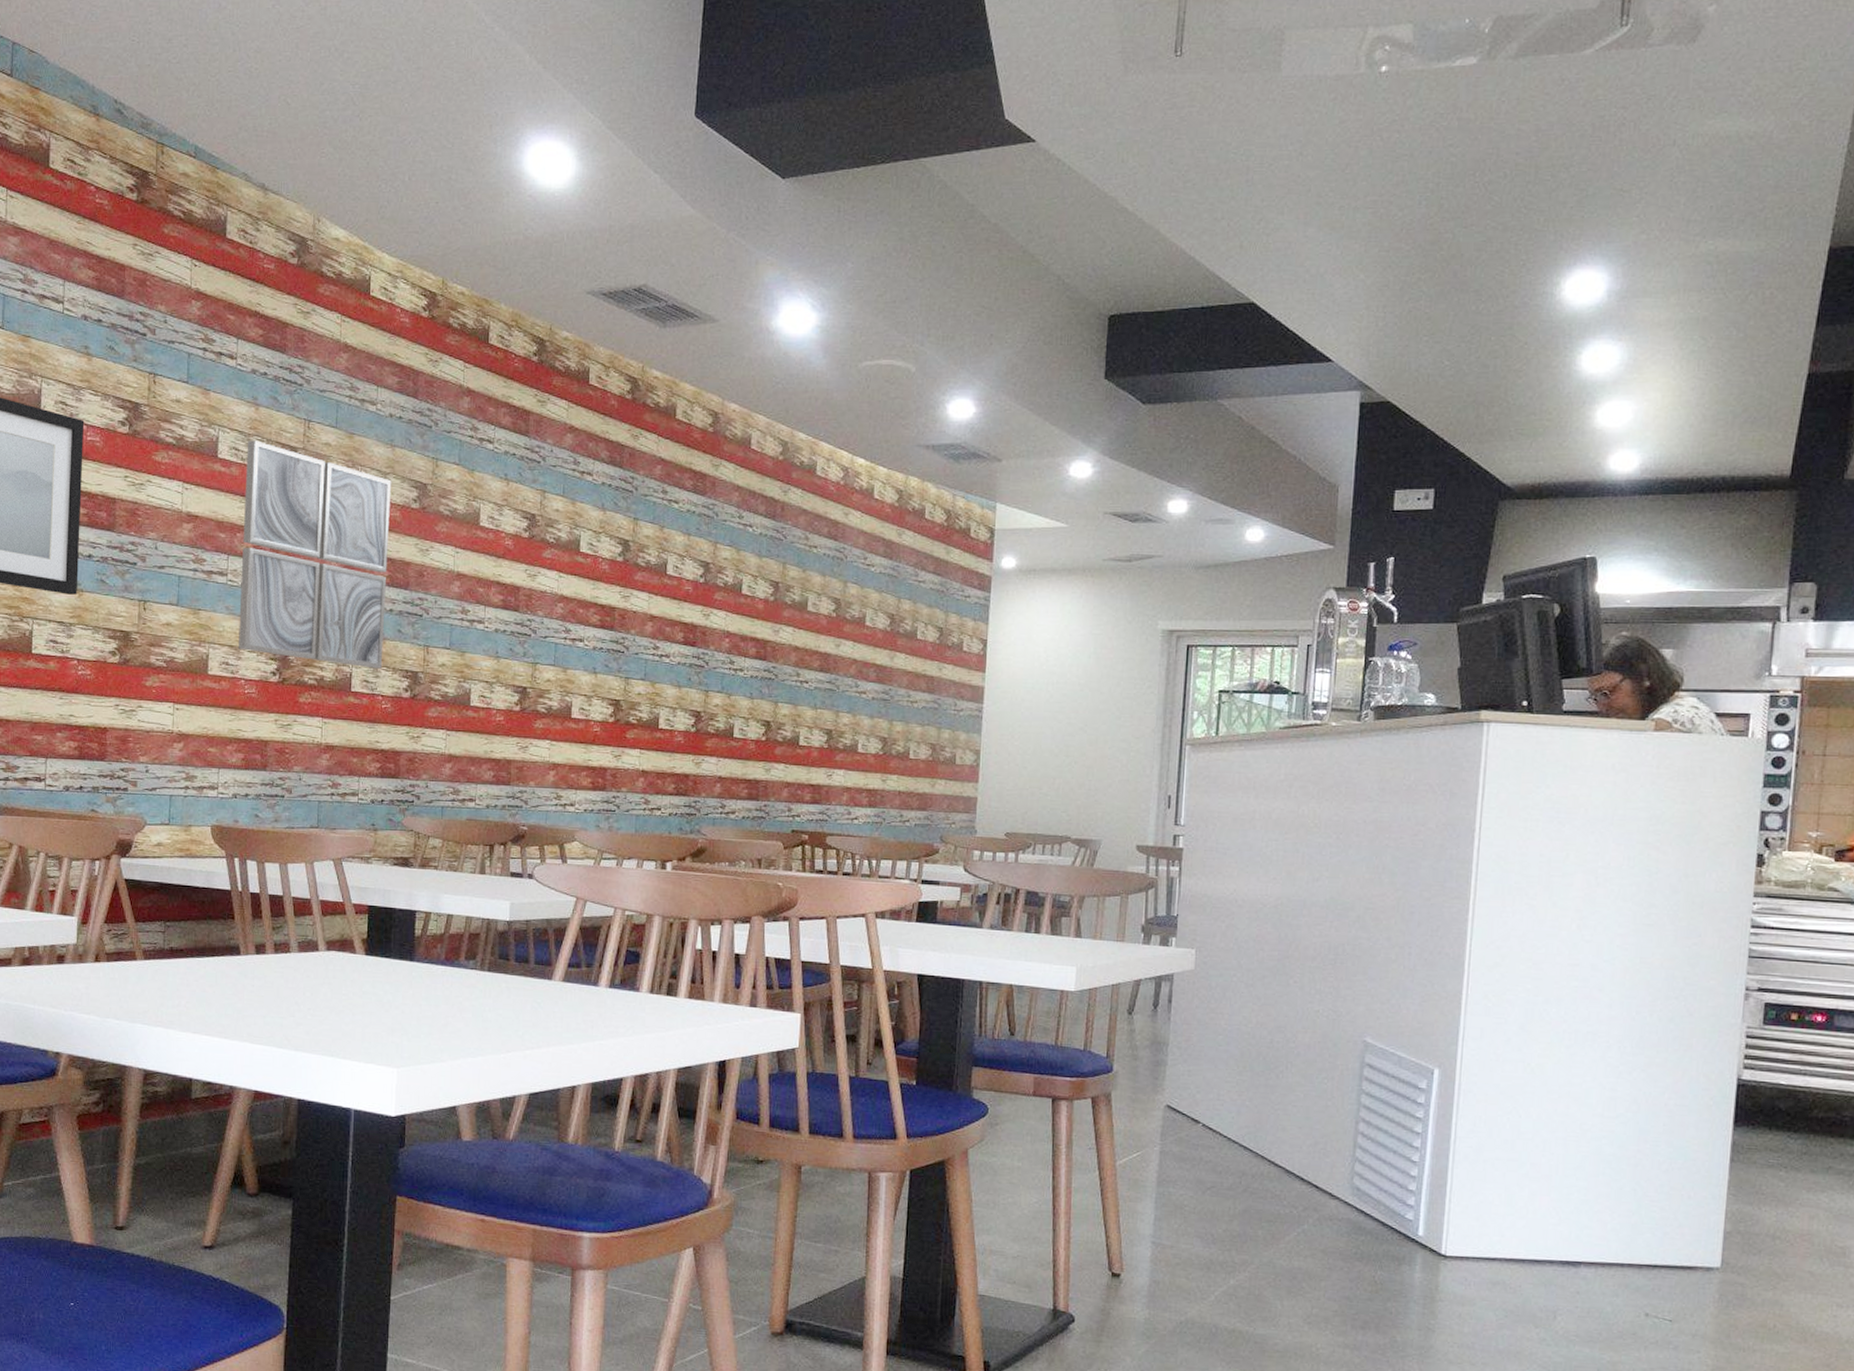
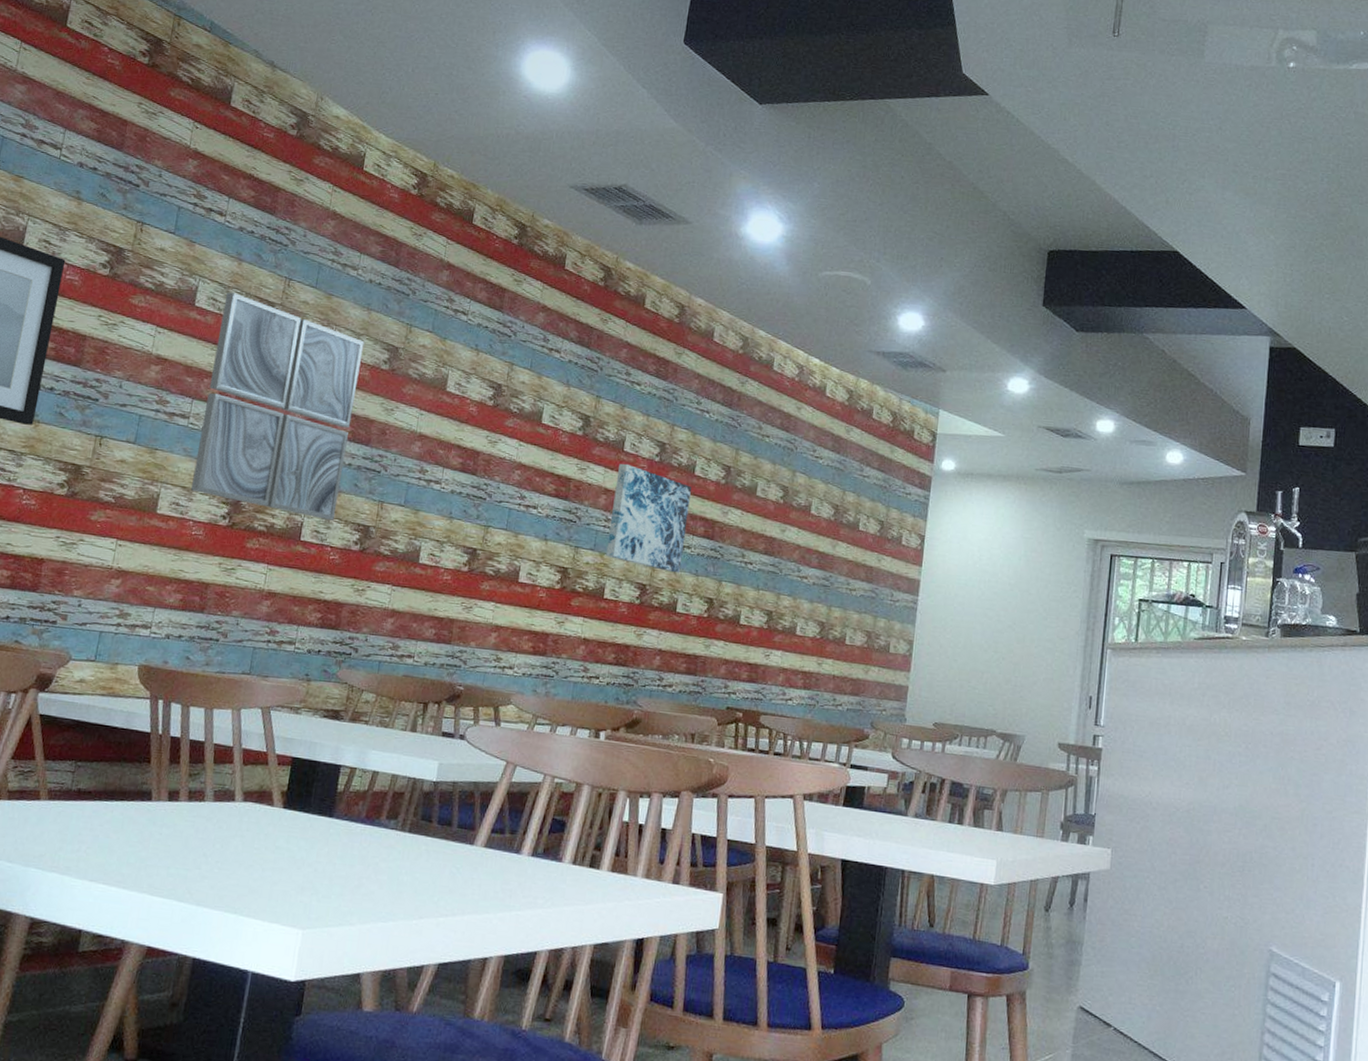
wall art: none [657,587,739,698] -> present [606,463,691,573]

